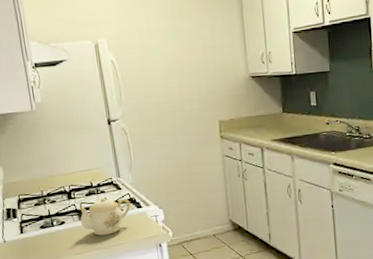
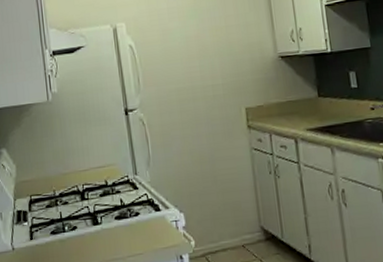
teapot: present [78,197,131,236] -> none [91,198,148,244]

